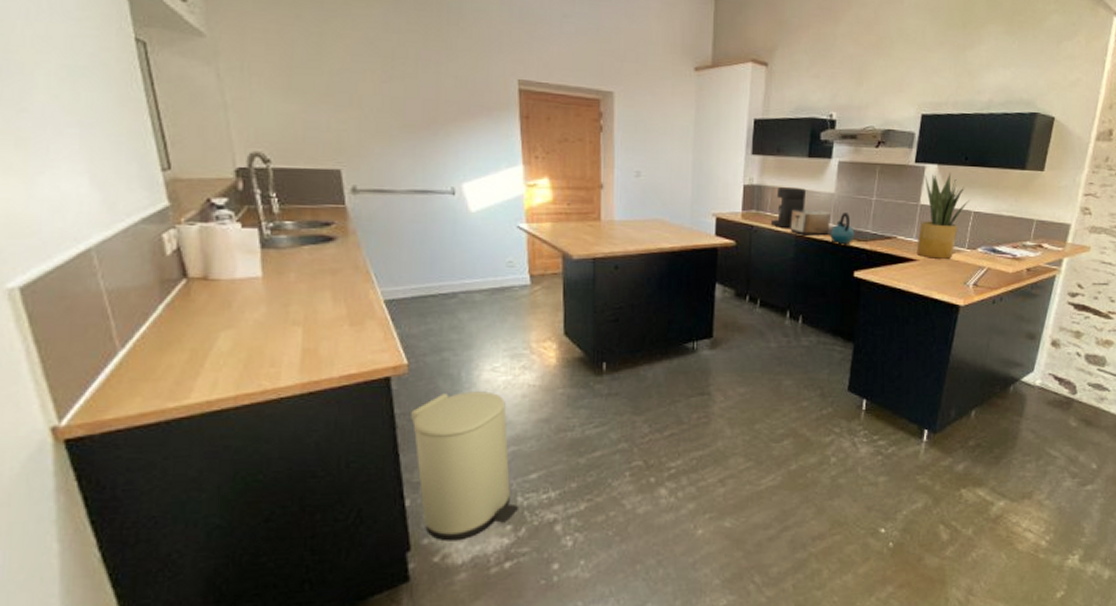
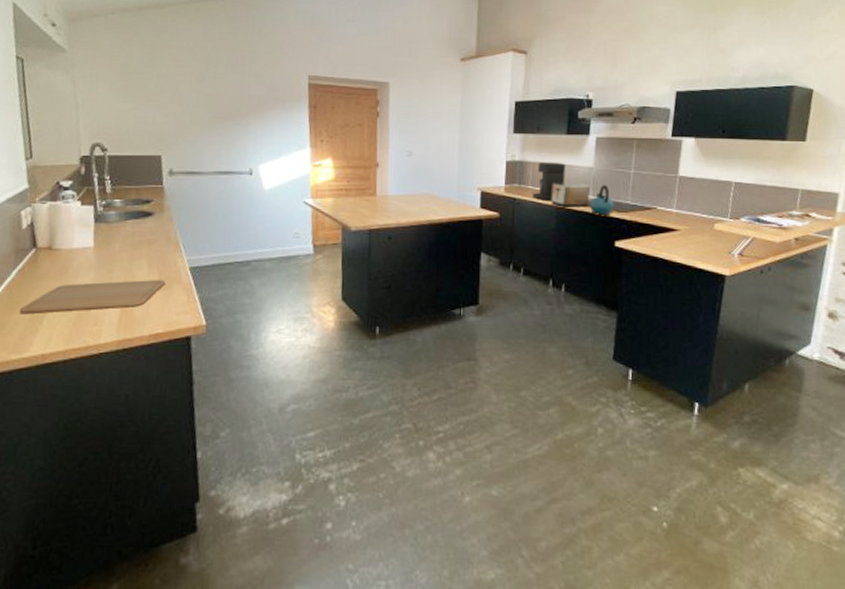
chopping board: none [172,313,355,354] -> present [19,279,165,313]
pedal bin: present [411,391,519,541] -> none [206,351,297,495]
planter: present [916,172,970,259] -> none [677,145,730,229]

